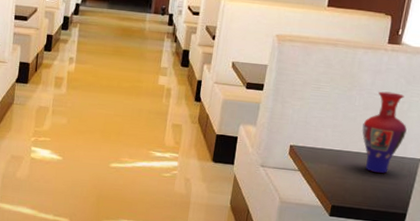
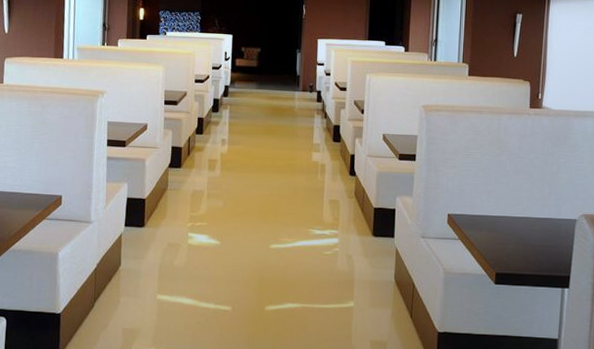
vase: present [362,91,407,174] -> none [516,154,559,237]

